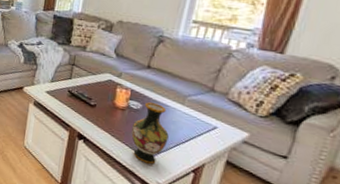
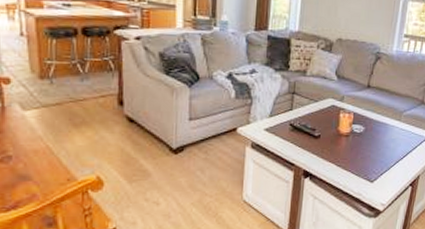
vase: present [131,102,169,164] -> none [356,124,389,187]

